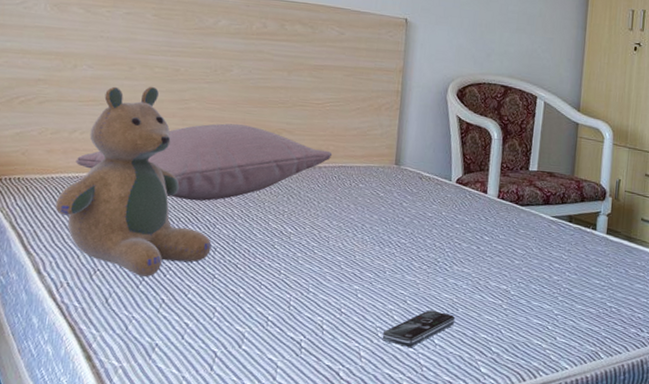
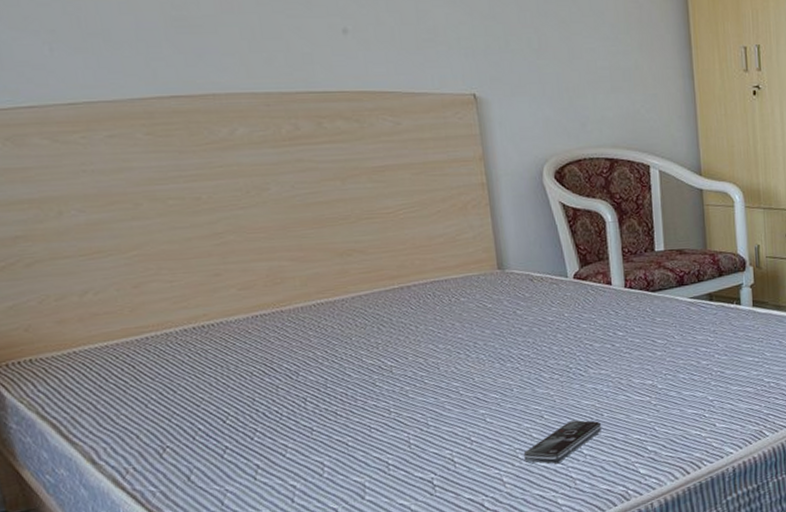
teddy bear: present [55,86,212,278] -> none [88,223,300,446]
pillow: present [75,123,333,201] -> none [98,252,420,351]

